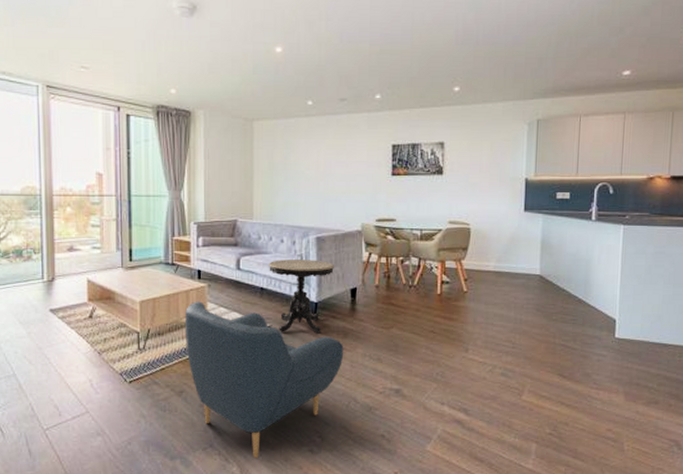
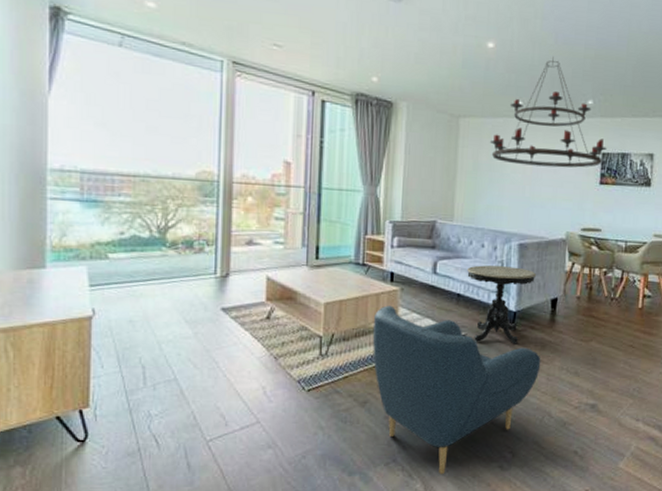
chandelier: none [282,56,397,162] -> present [489,57,607,168]

